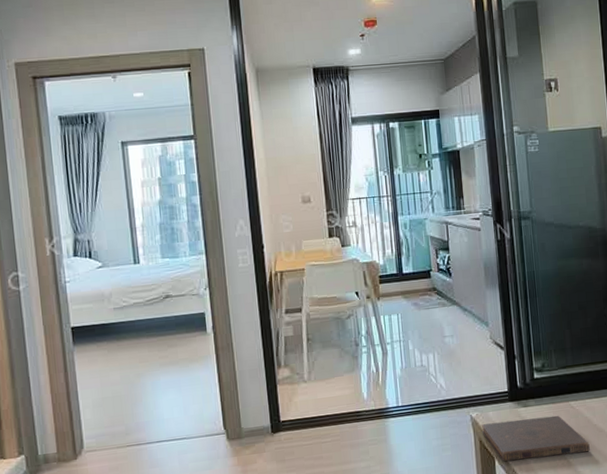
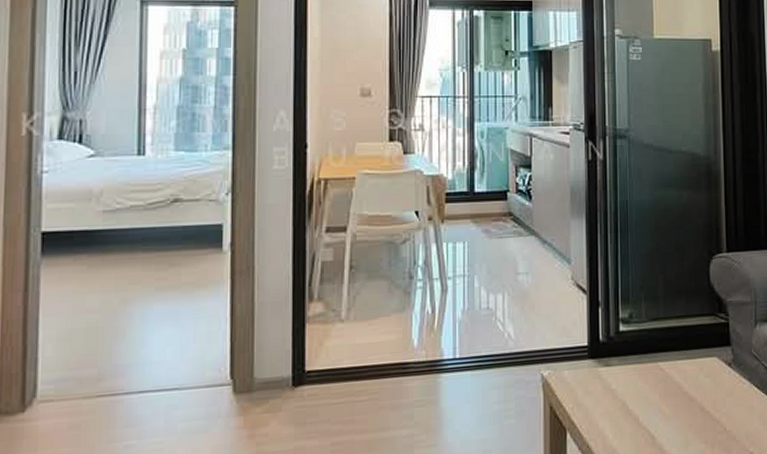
book: present [481,415,590,461] -> none [553,378,679,434]

